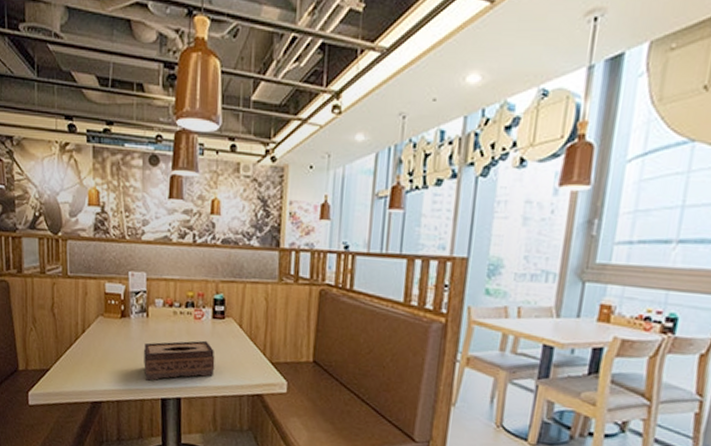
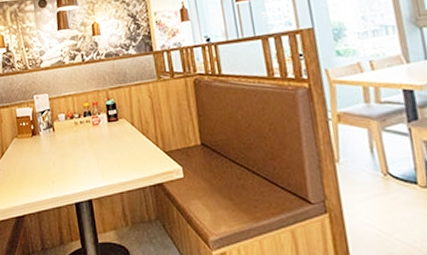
tissue box: present [144,340,215,381] -> none [54,143,118,189]

